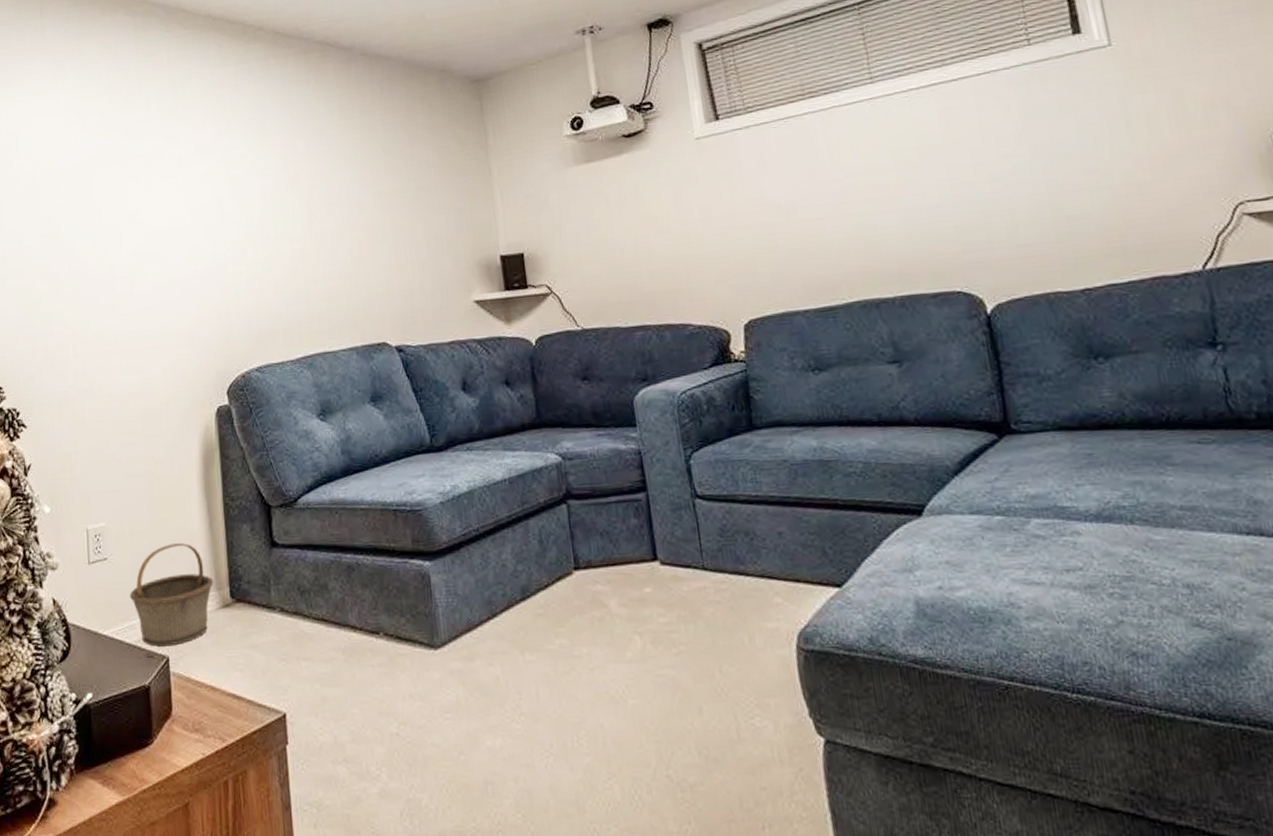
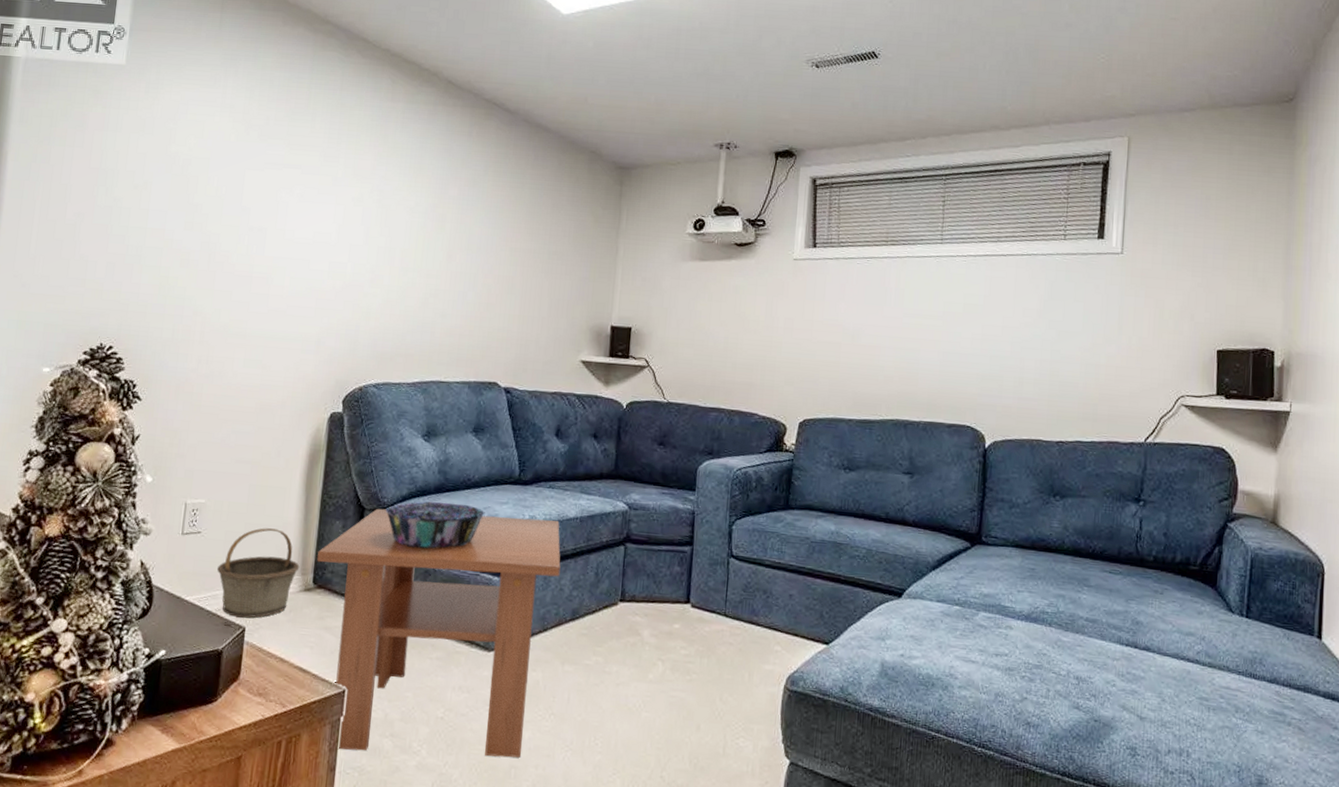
coffee table: none [230,486,499,784] -> present [317,508,561,758]
decorative bowl: none [293,484,401,543] -> present [385,501,485,549]

